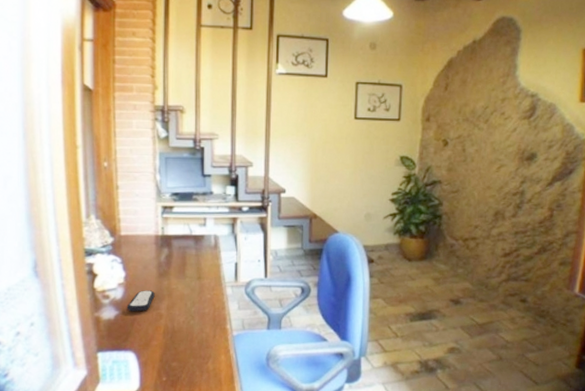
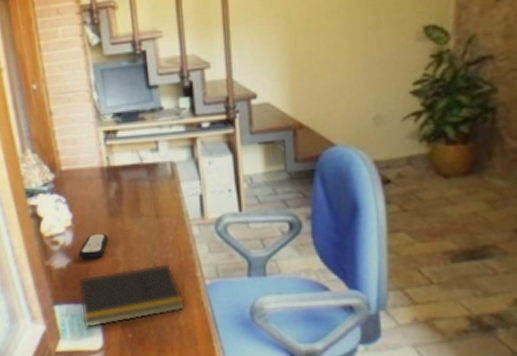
notepad: none [122,317,215,373] -> present [79,263,186,328]

